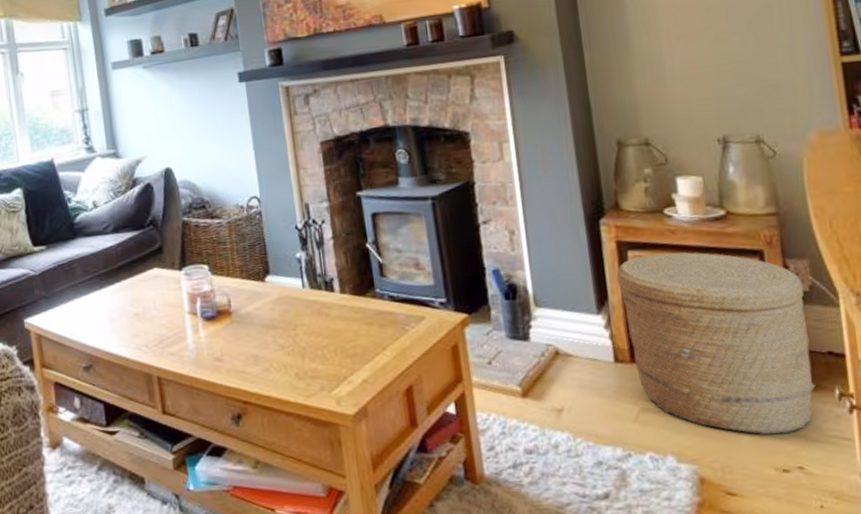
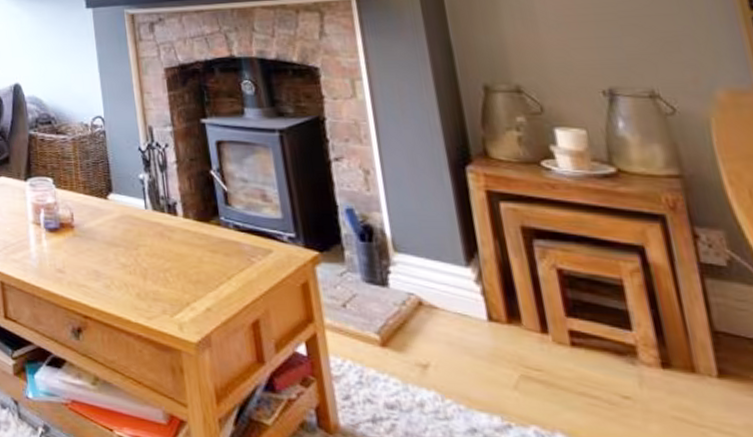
woven basket: present [616,252,815,435] -> none [487,208,743,427]

